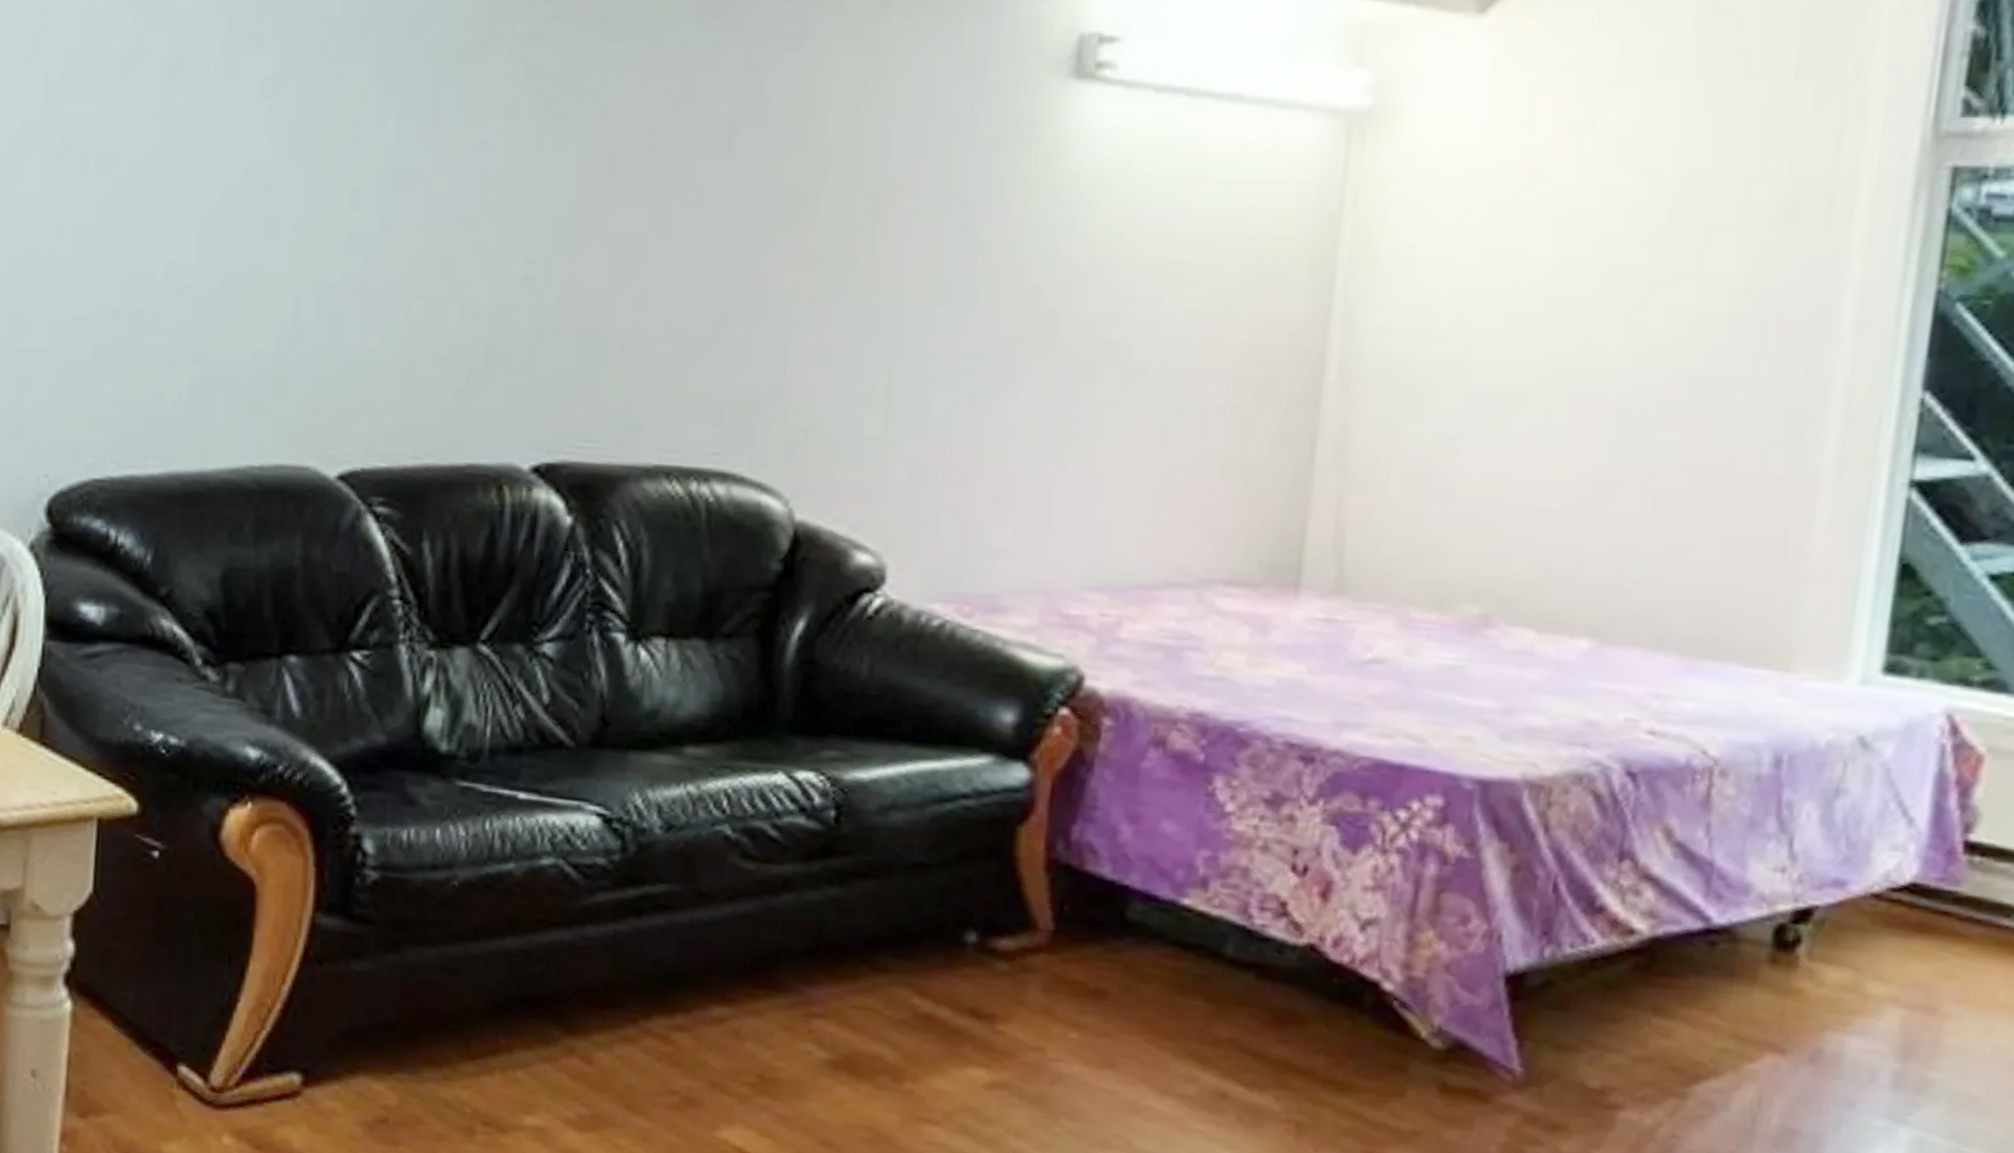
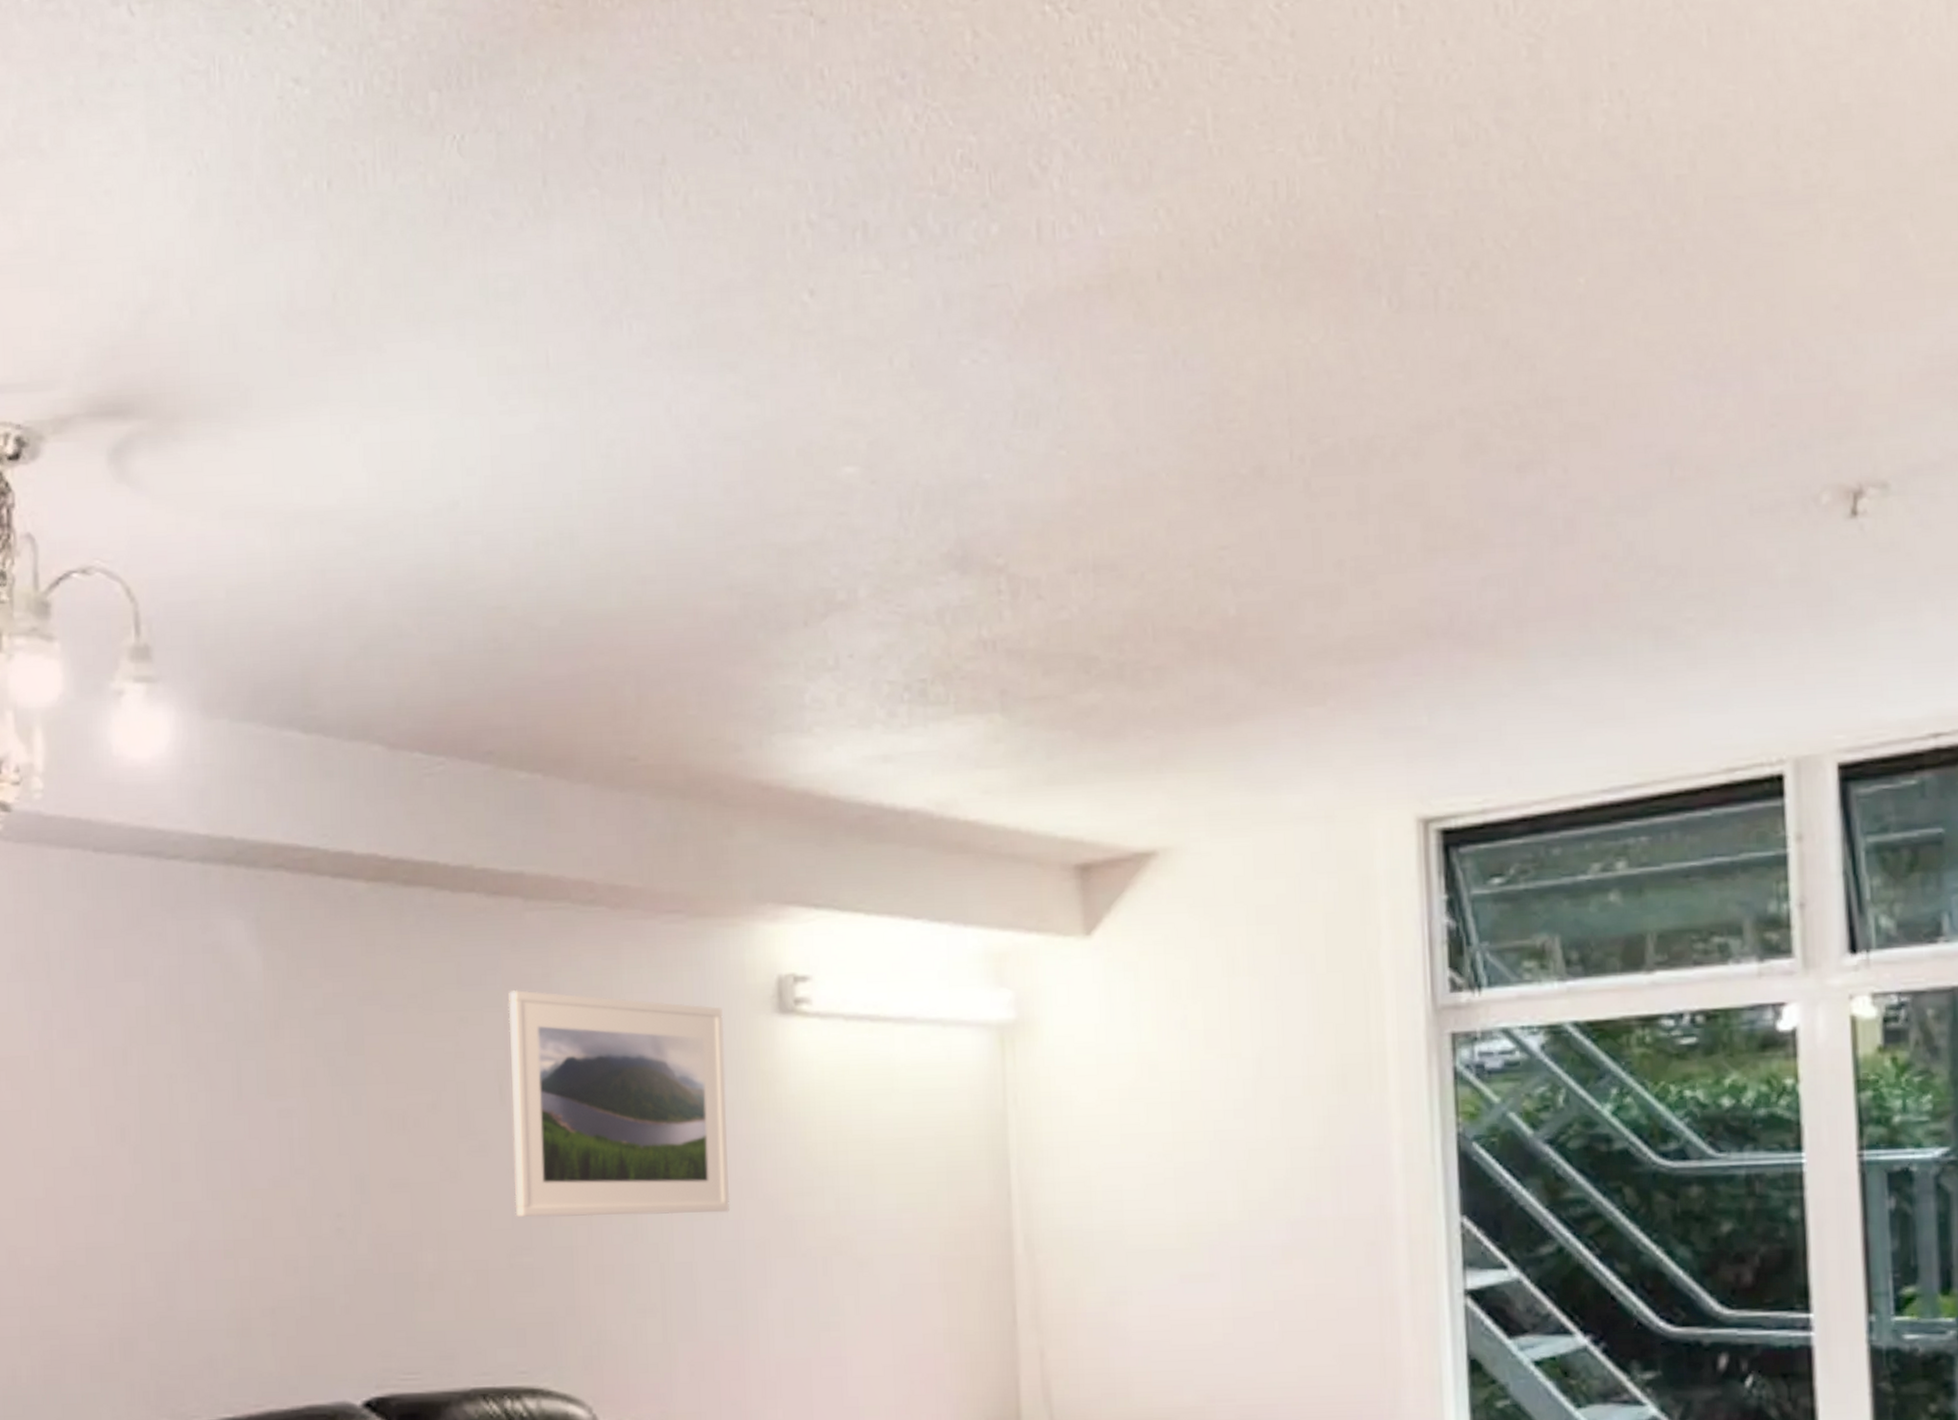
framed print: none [729,28,1008,300] -> present [508,990,731,1217]

